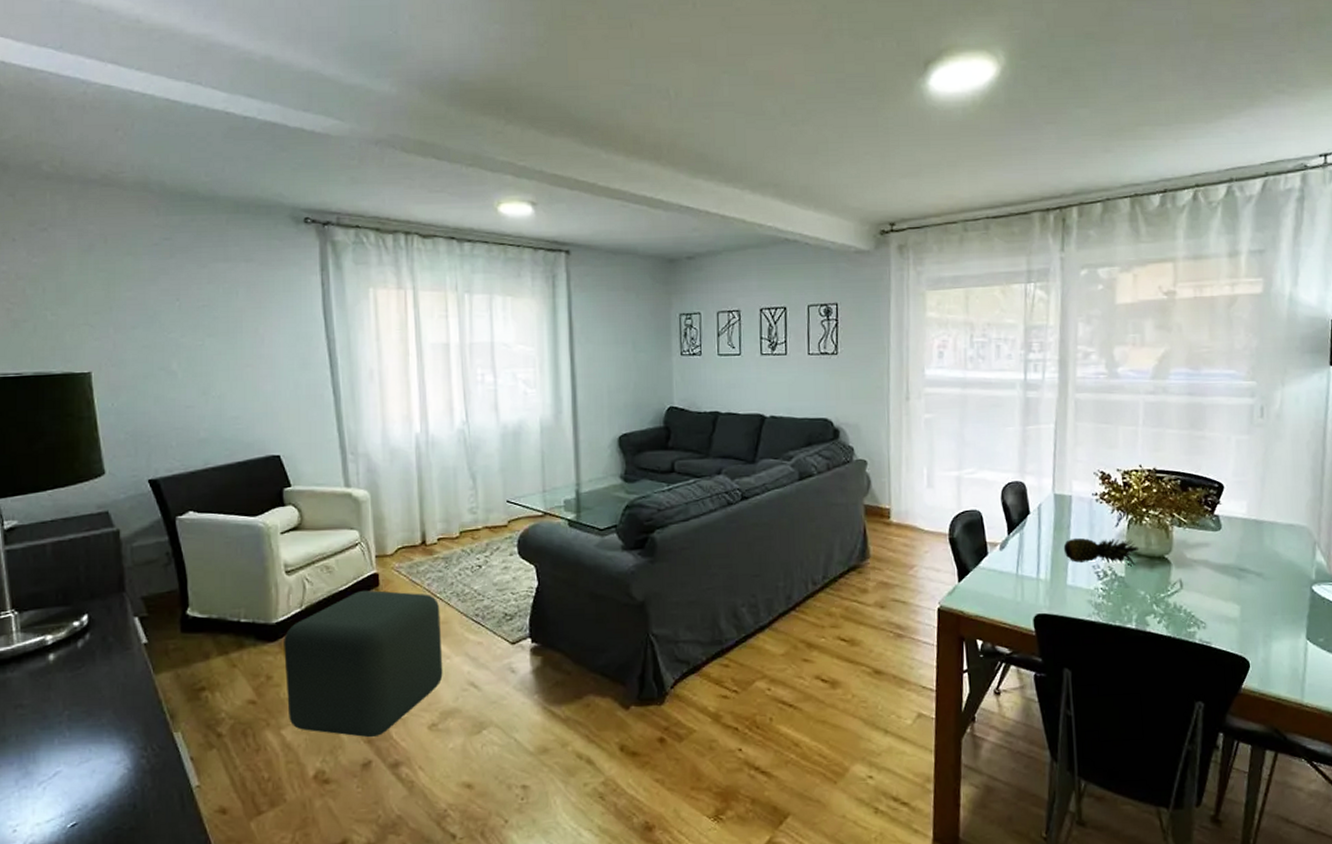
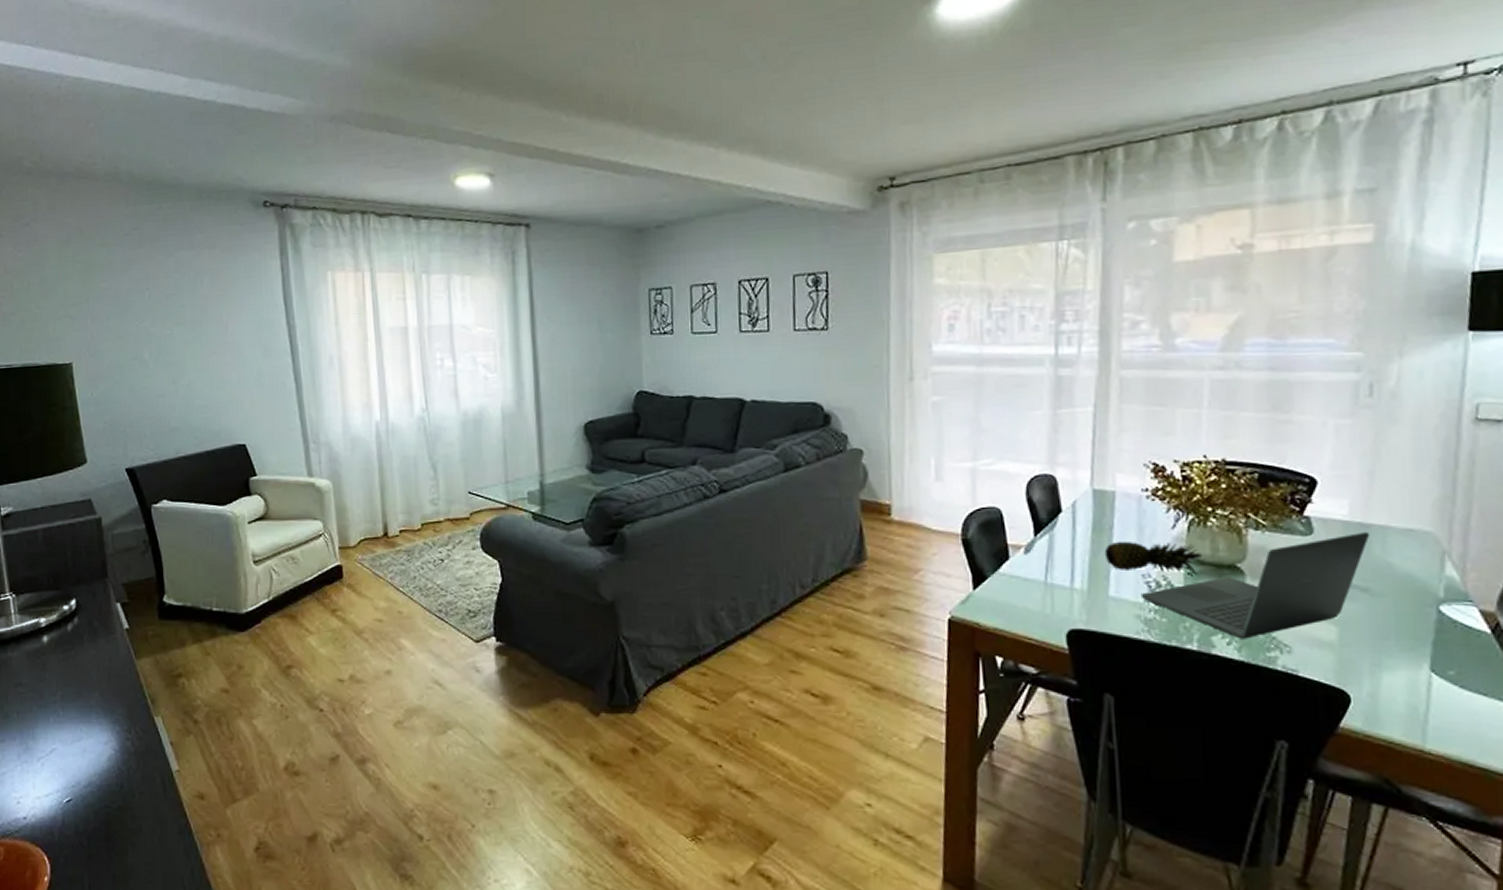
cube: present [284,590,443,738] -> none [253,582,407,732]
laptop: none [1091,527,1263,618] -> present [1140,531,1370,639]

